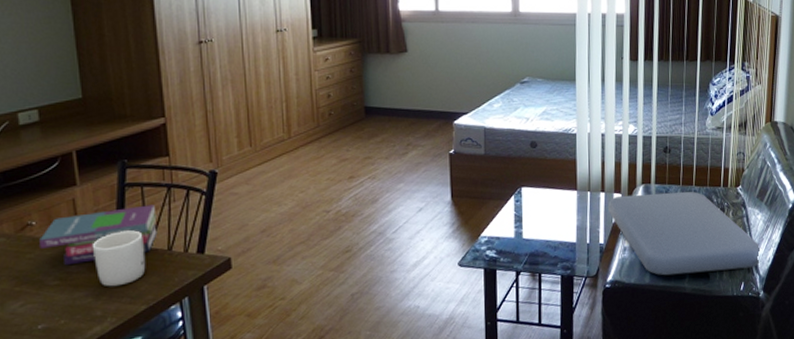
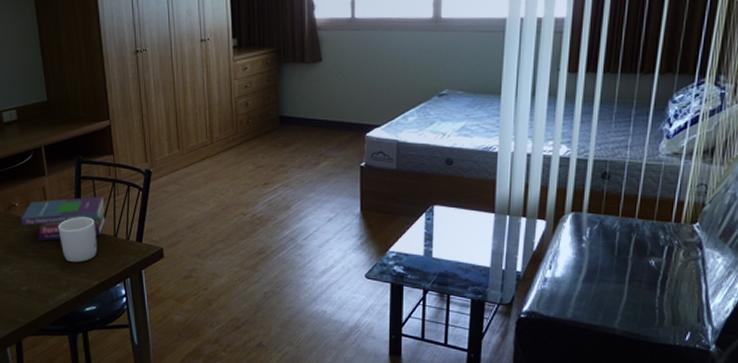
cushion: present [608,191,762,276] -> none [529,222,719,317]

